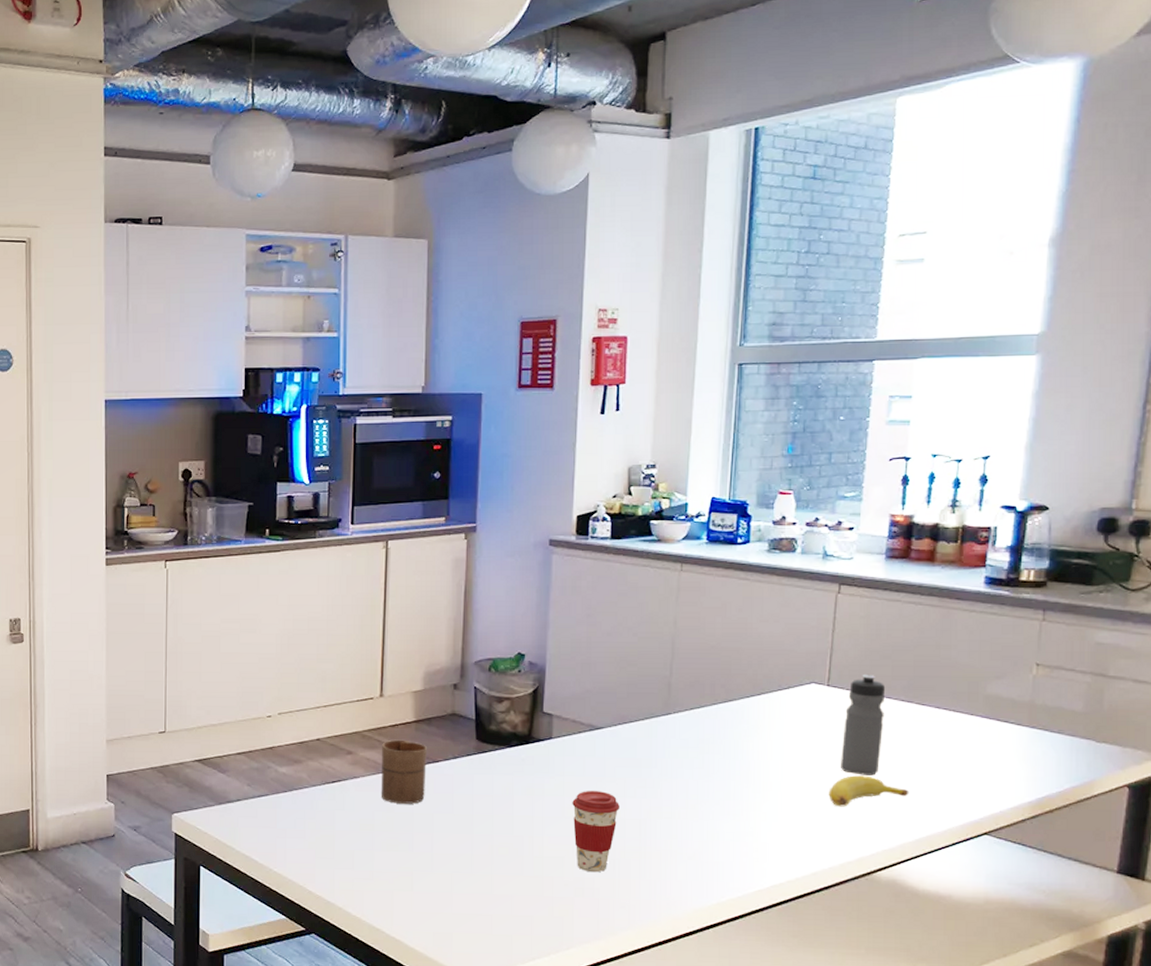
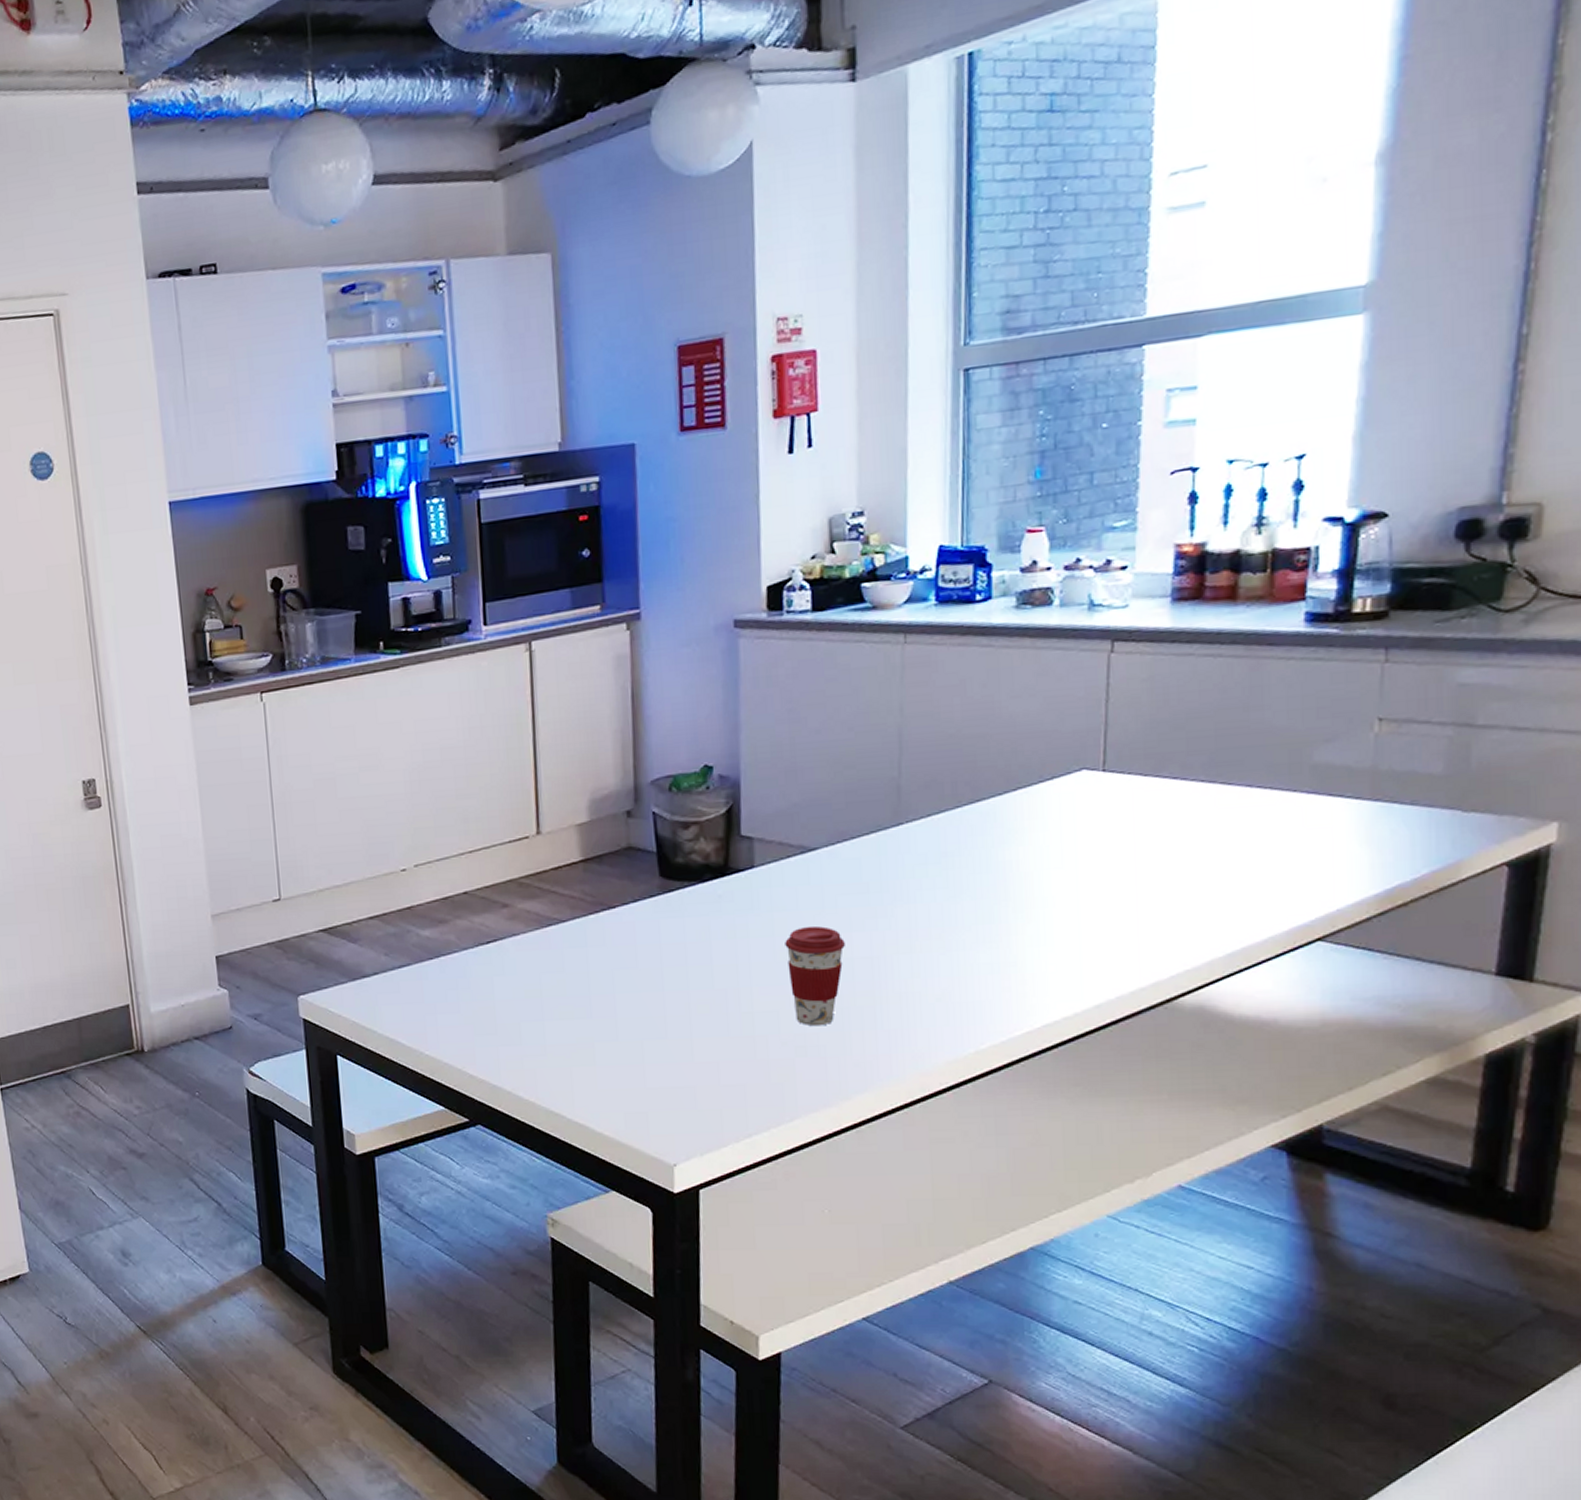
cup: present [381,739,428,804] -> none [544,884,602,962]
banana: present [828,775,909,807] -> none [1111,879,1217,922]
water bottle: present [841,674,886,776] -> none [1125,751,1180,880]

